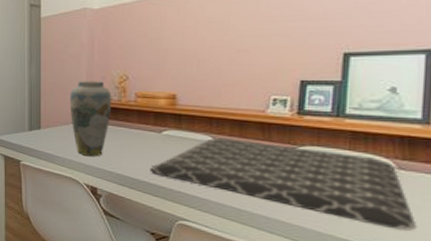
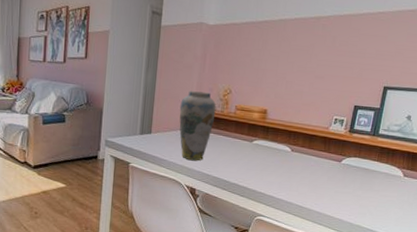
placemat: present [150,137,417,231] -> none [240,148,409,221]

